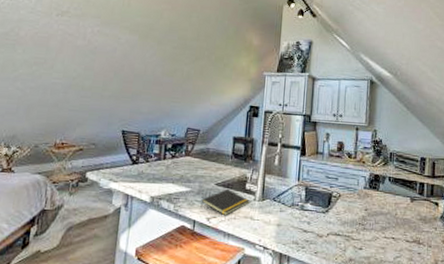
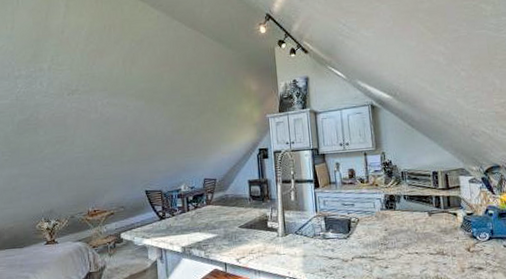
notepad: present [200,188,250,216] -> none [228,229,274,255]

